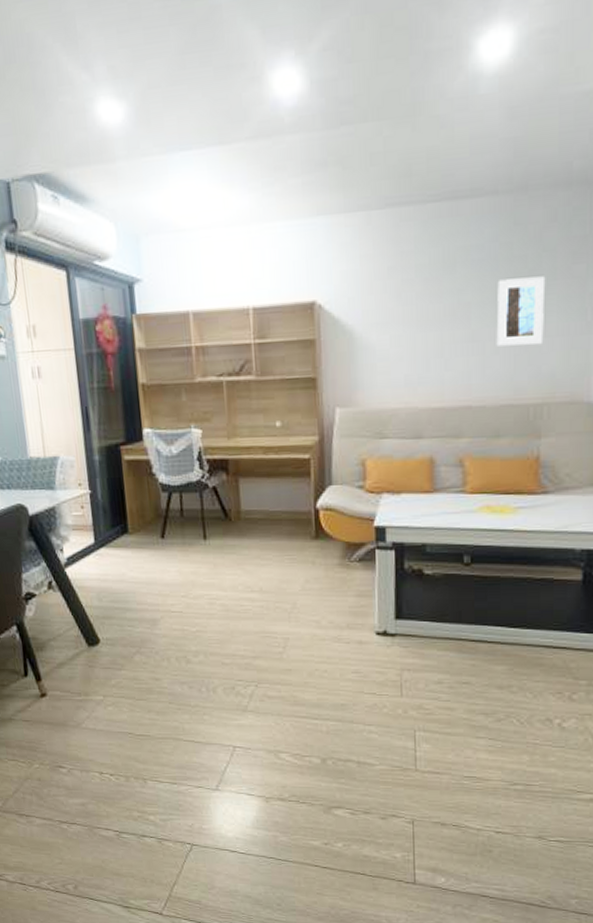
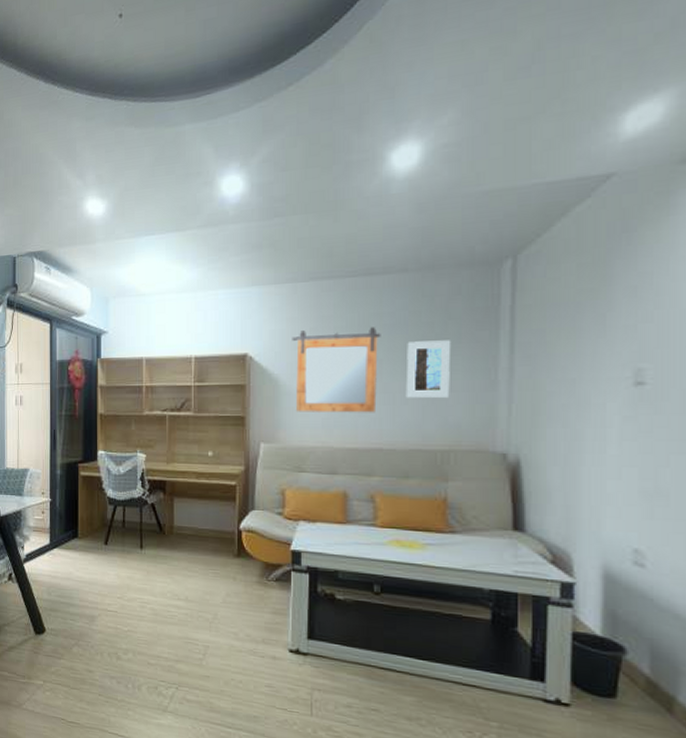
mirror: none [367,263,469,369] -> present [292,327,381,413]

